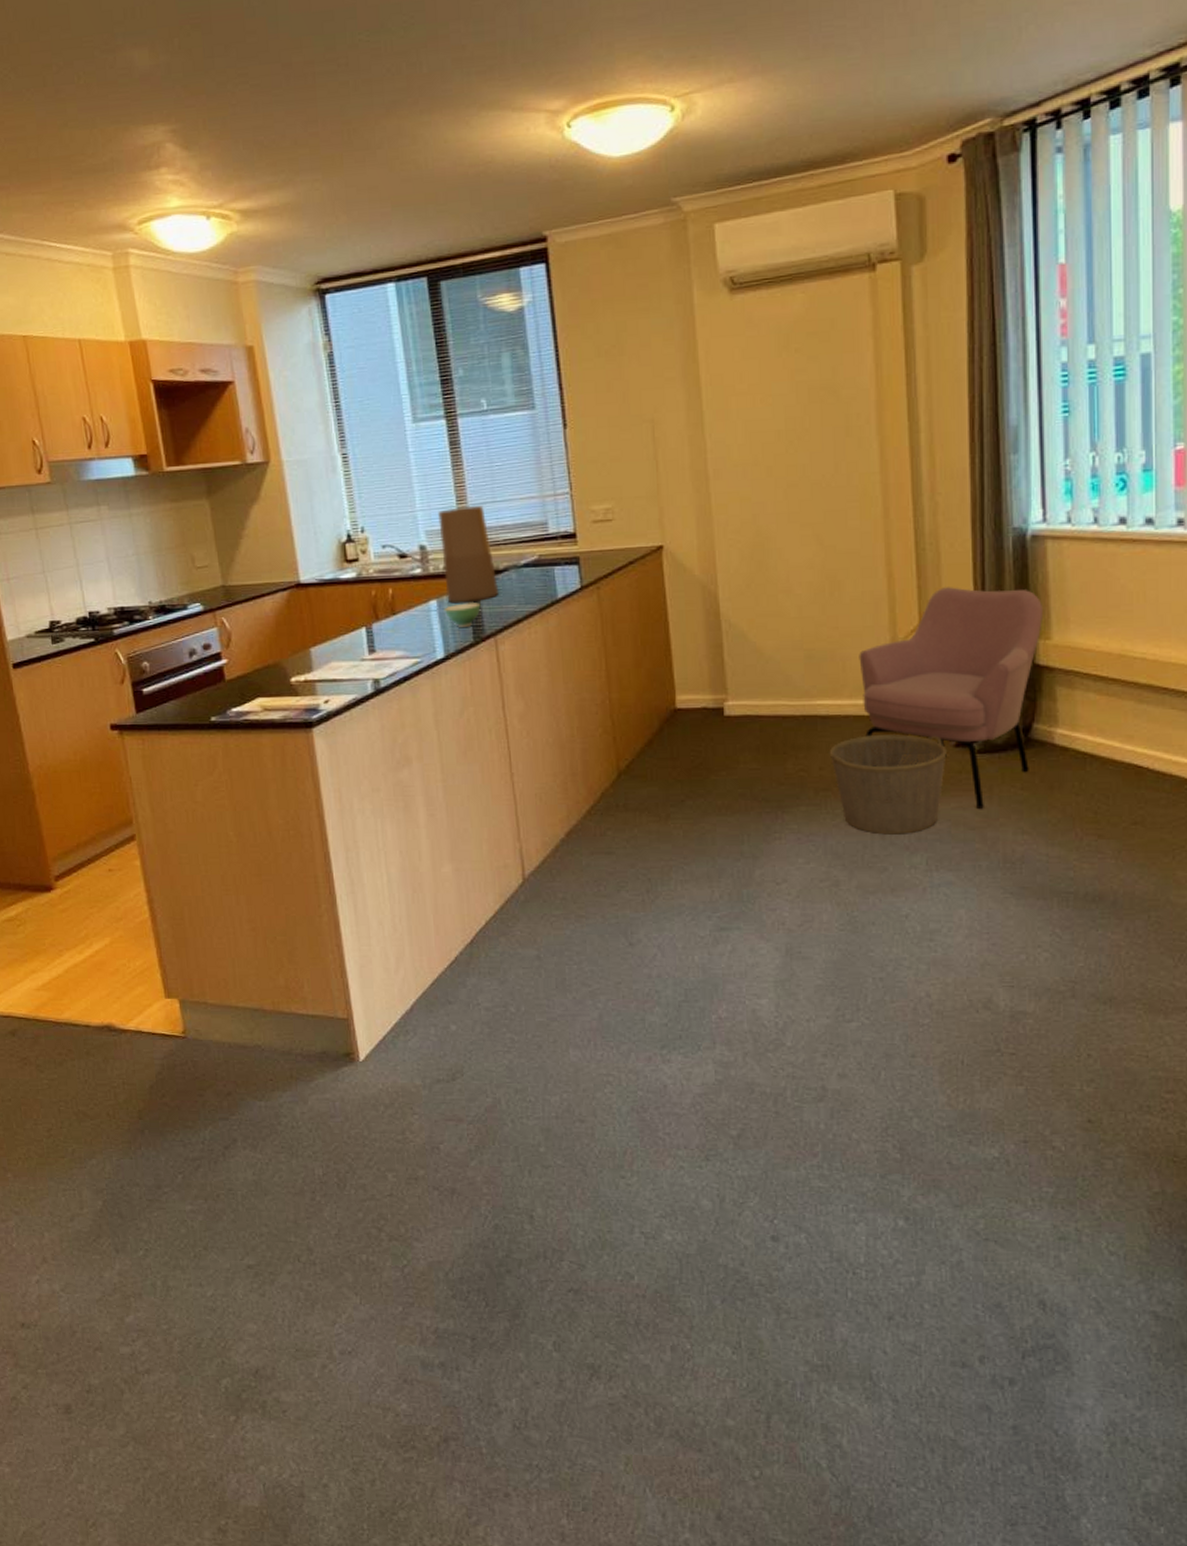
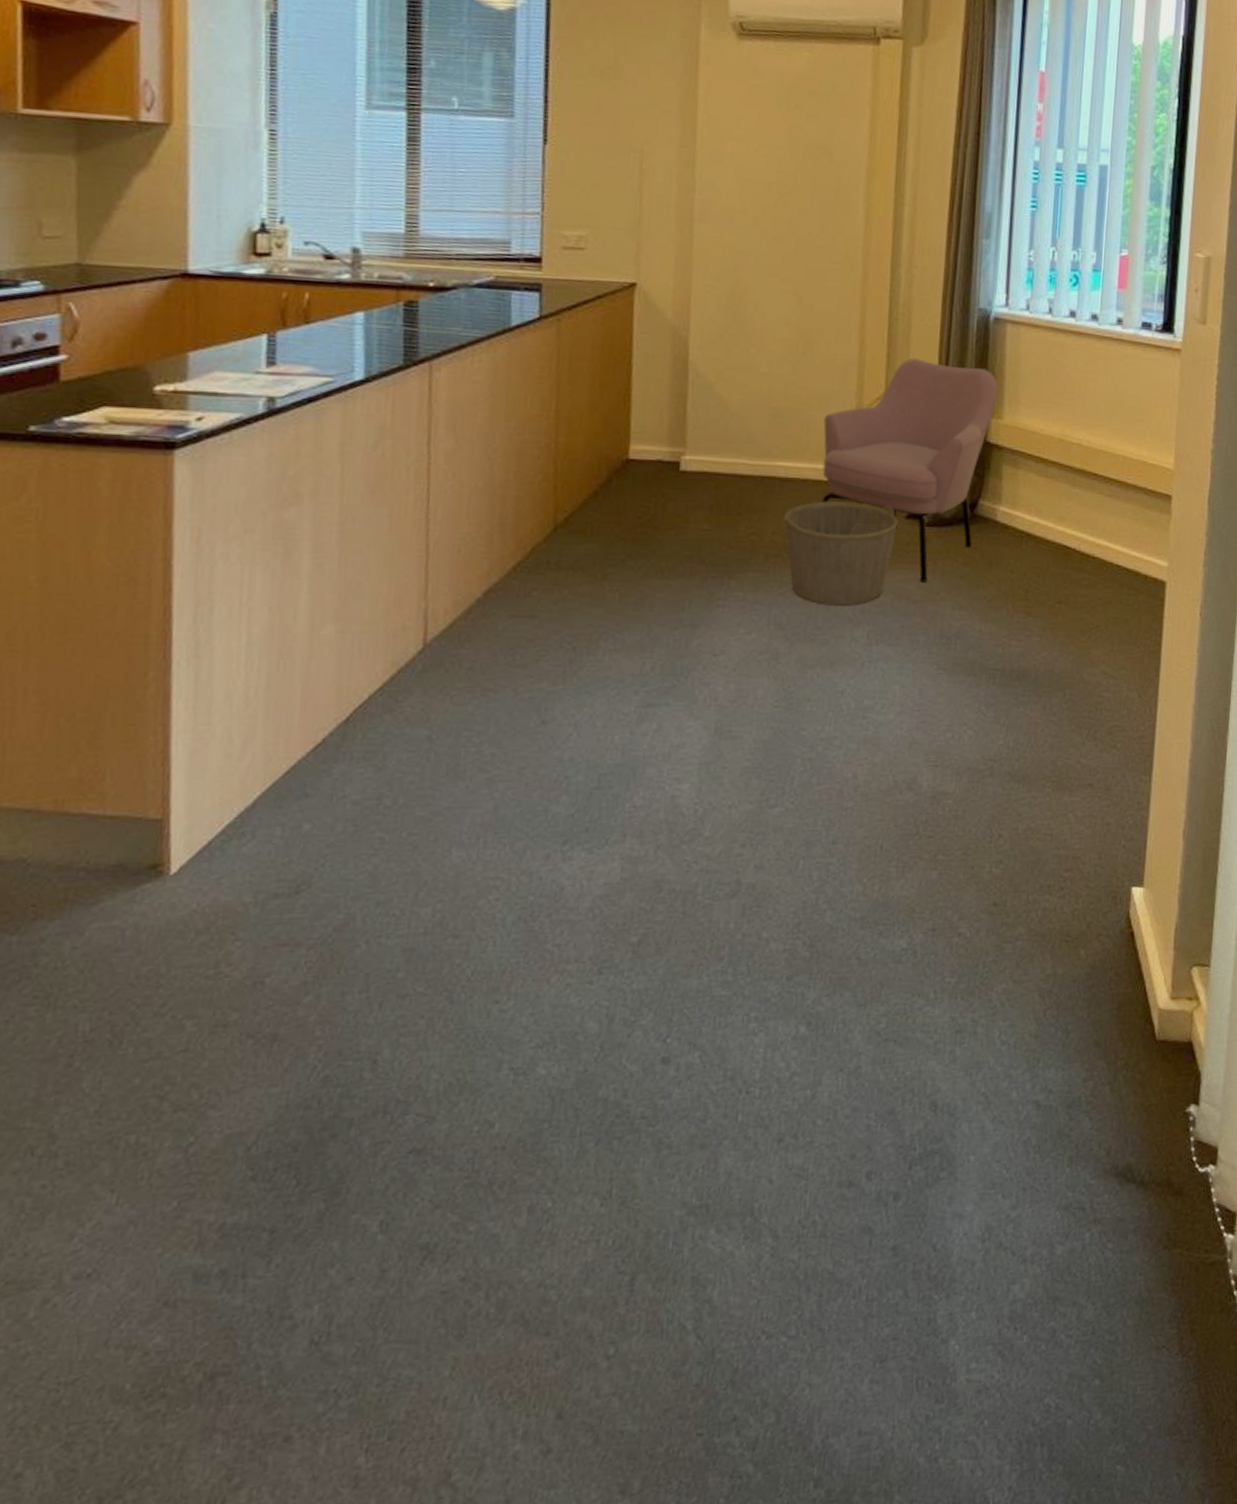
vase: present [438,505,498,605] -> none [378,210,443,321]
bowl: present [444,602,481,628] -> none [371,319,418,348]

